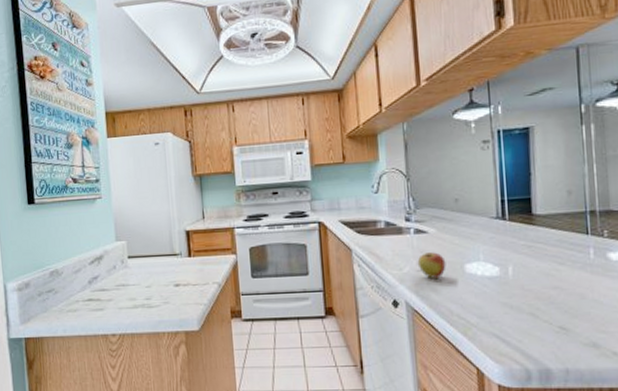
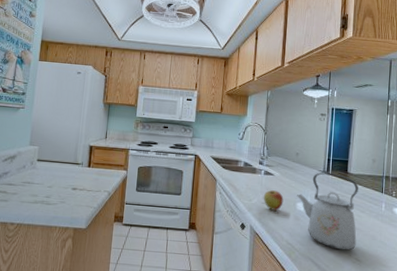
kettle: none [464,217,558,318] -> present [297,172,358,250]

